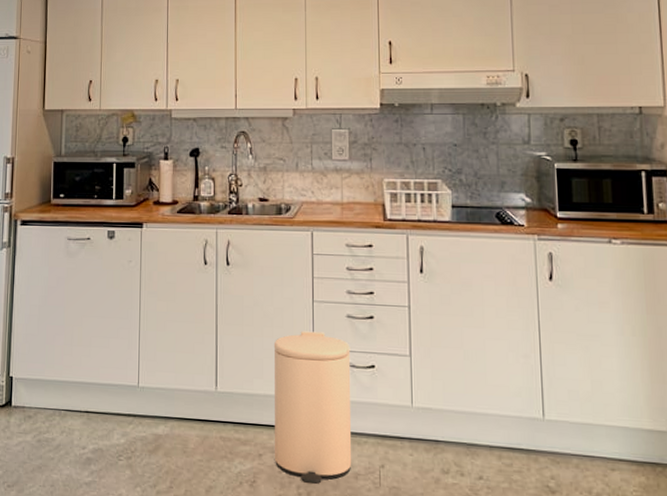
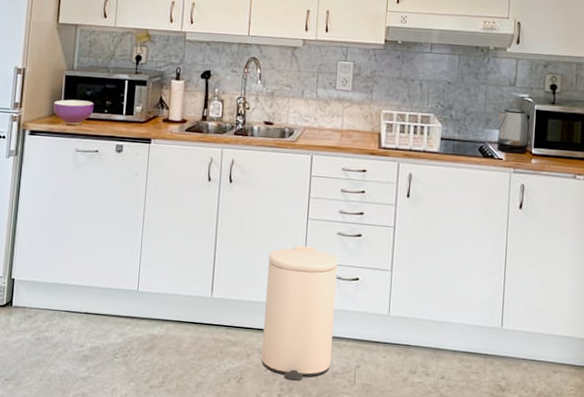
bowl: none [43,186,84,213] -> present [53,99,95,125]
kettle: none [513,168,554,219] -> present [496,108,532,154]

